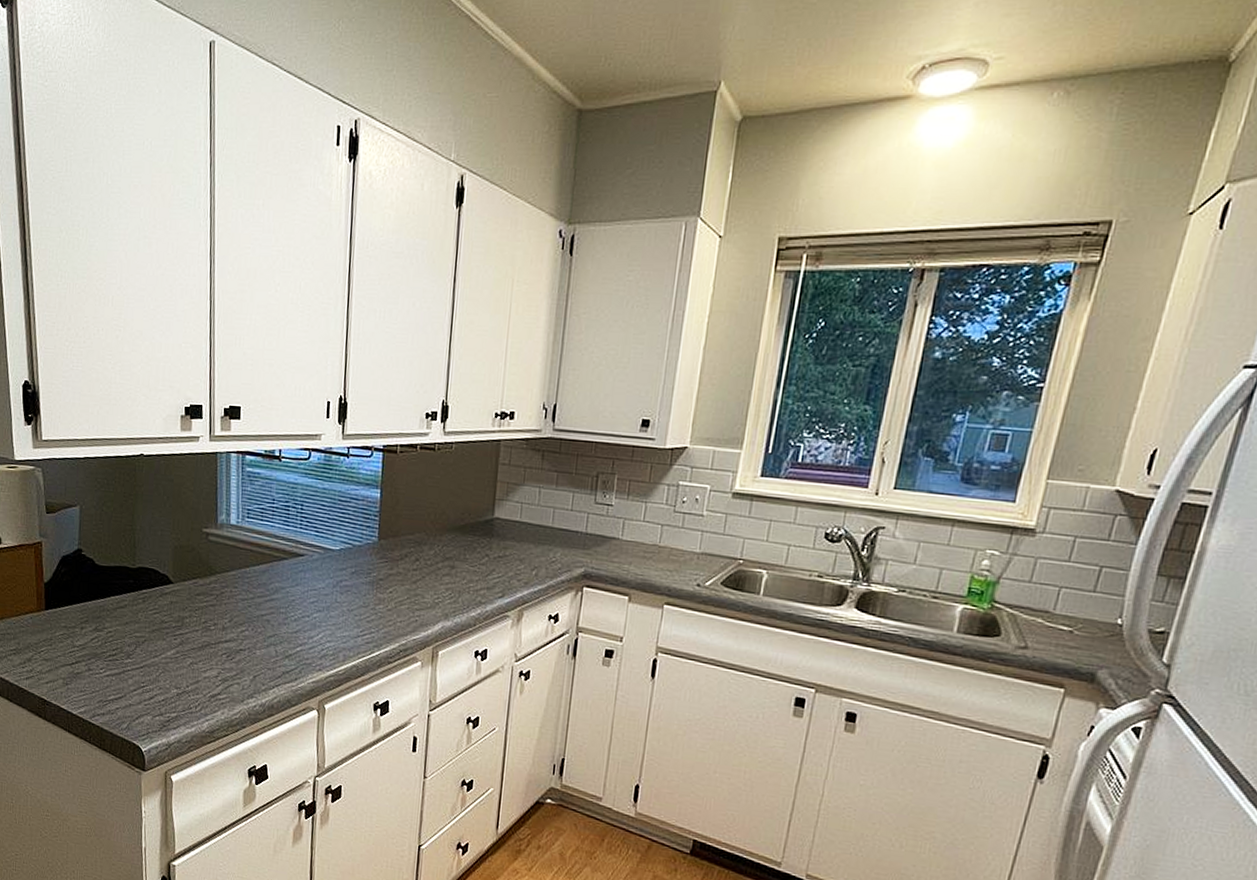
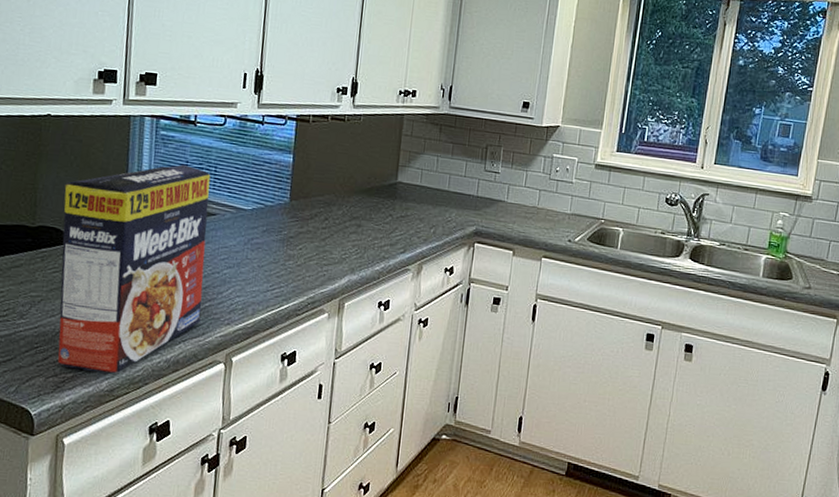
cereal box: none [159,502,297,716] -> present [58,164,211,374]

